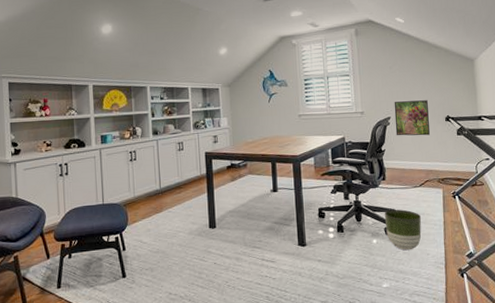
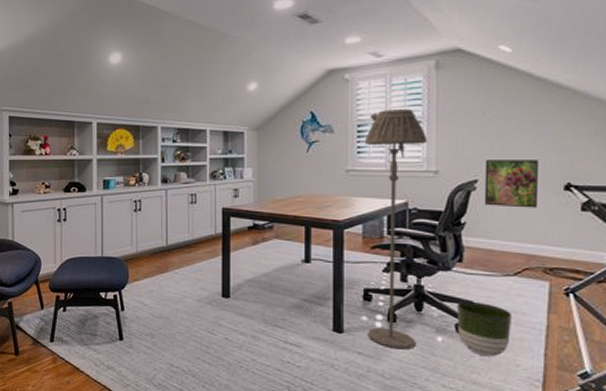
floor lamp: none [310,65,359,254] -> present [364,108,428,350]

